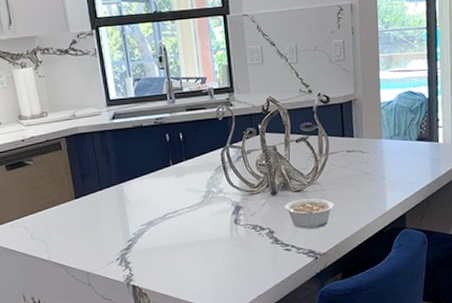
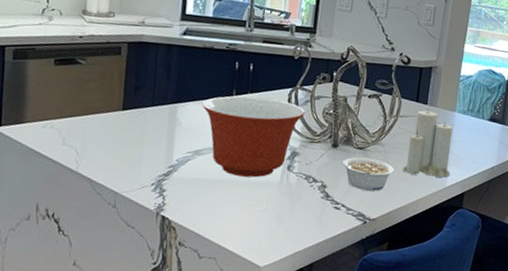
mixing bowl: none [145,161,240,238] -> present [202,96,305,178]
candle: none [342,141,389,206] -> present [402,108,453,177]

